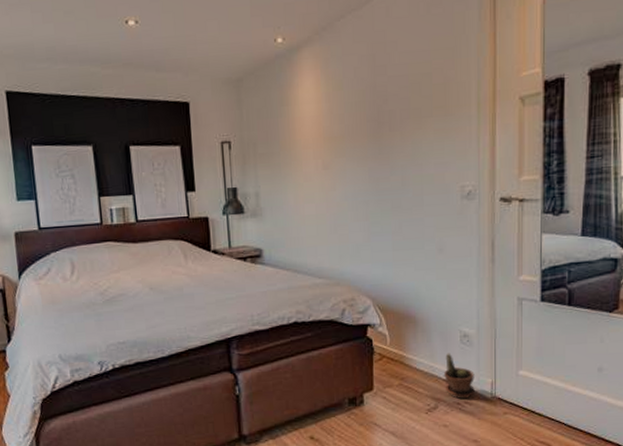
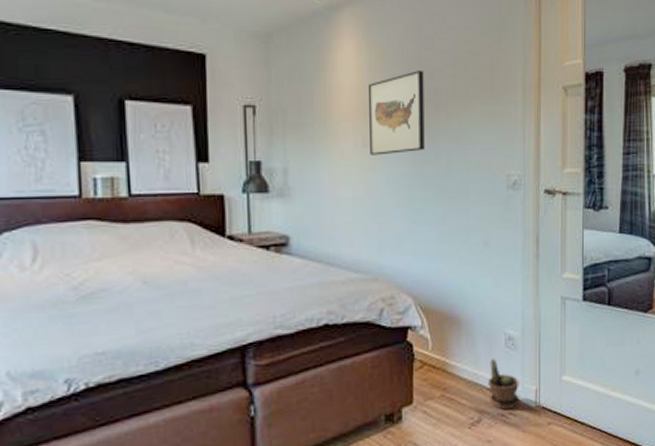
wall art: none [327,96,380,177] -> present [369,71,425,155]

